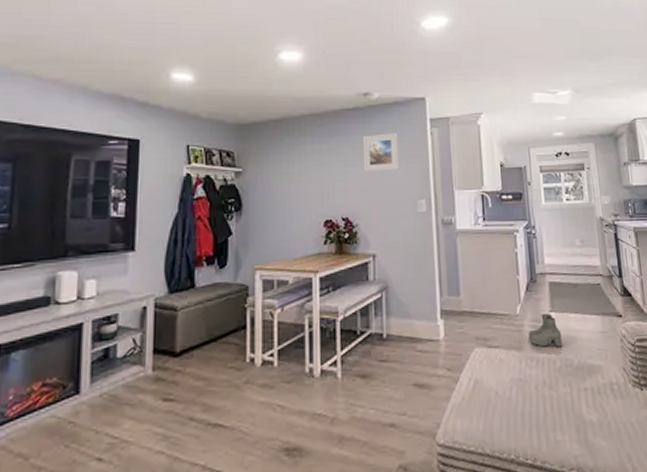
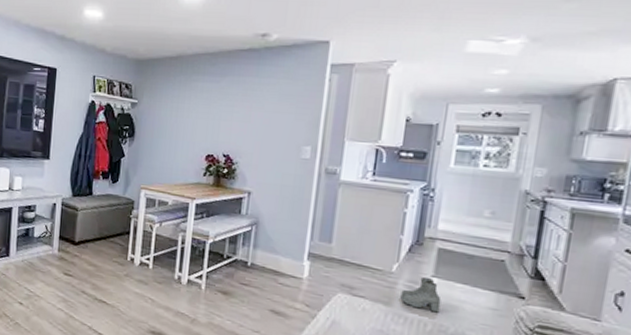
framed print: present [362,132,400,172] -> none [250,76,293,115]

